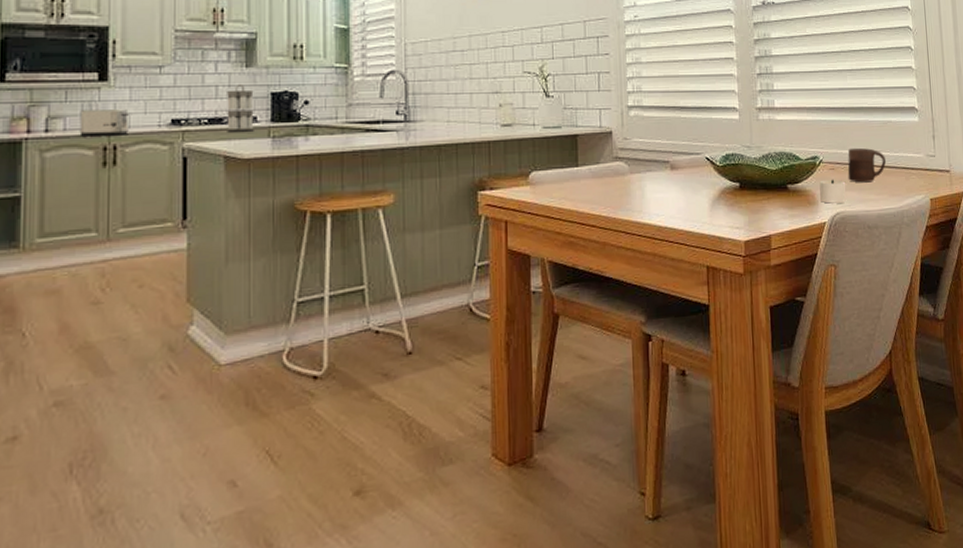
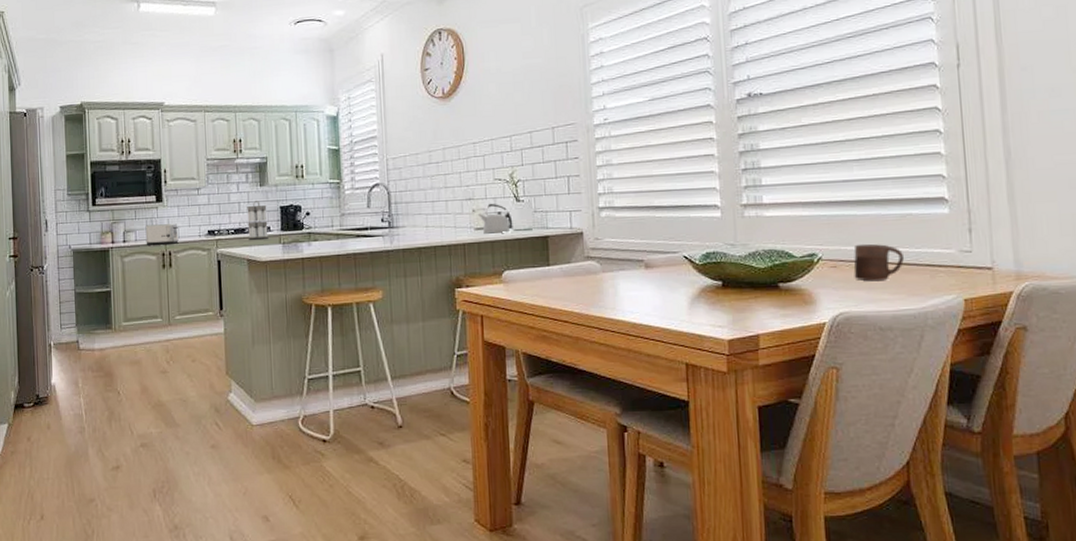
kettle: none [505,97,542,131] -> present [478,203,513,234]
candle: present [819,179,846,204] -> none [818,277,852,303]

